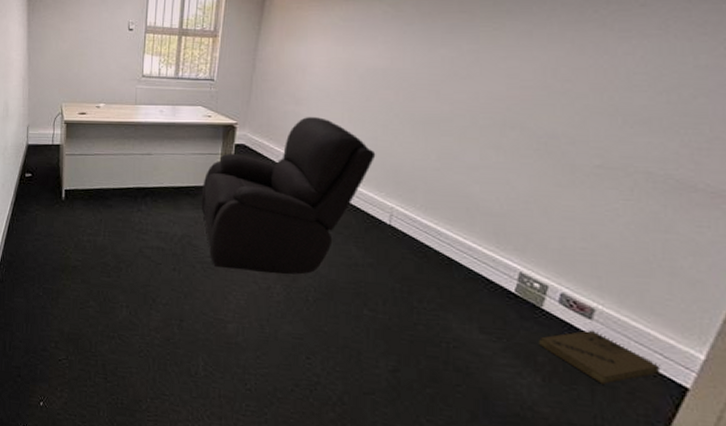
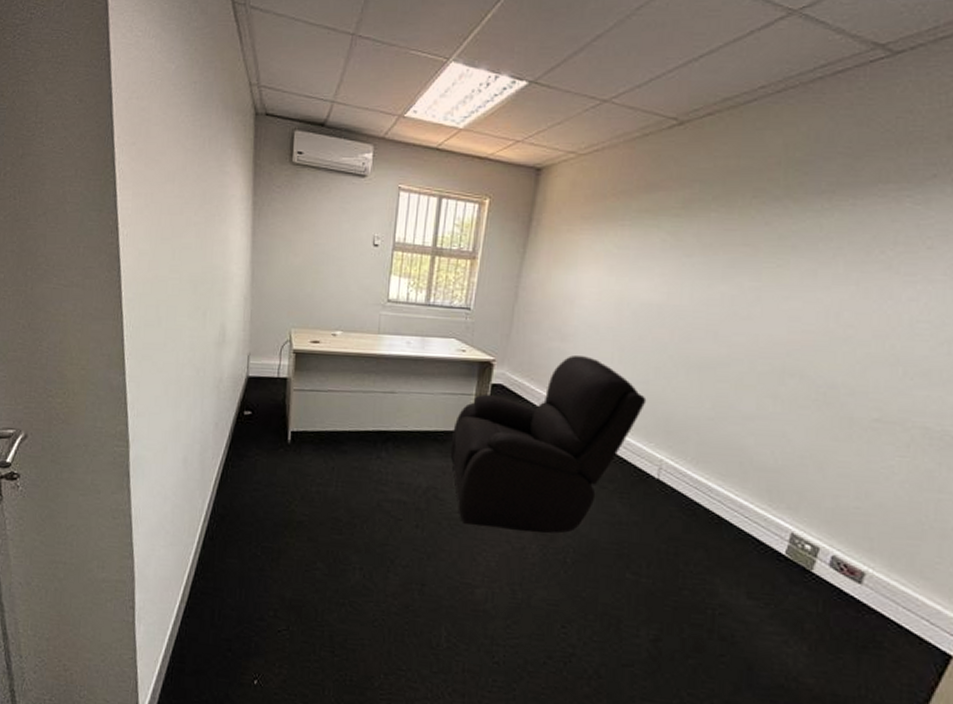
cardboard box: present [539,329,661,384] -> none [807,594,926,653]

